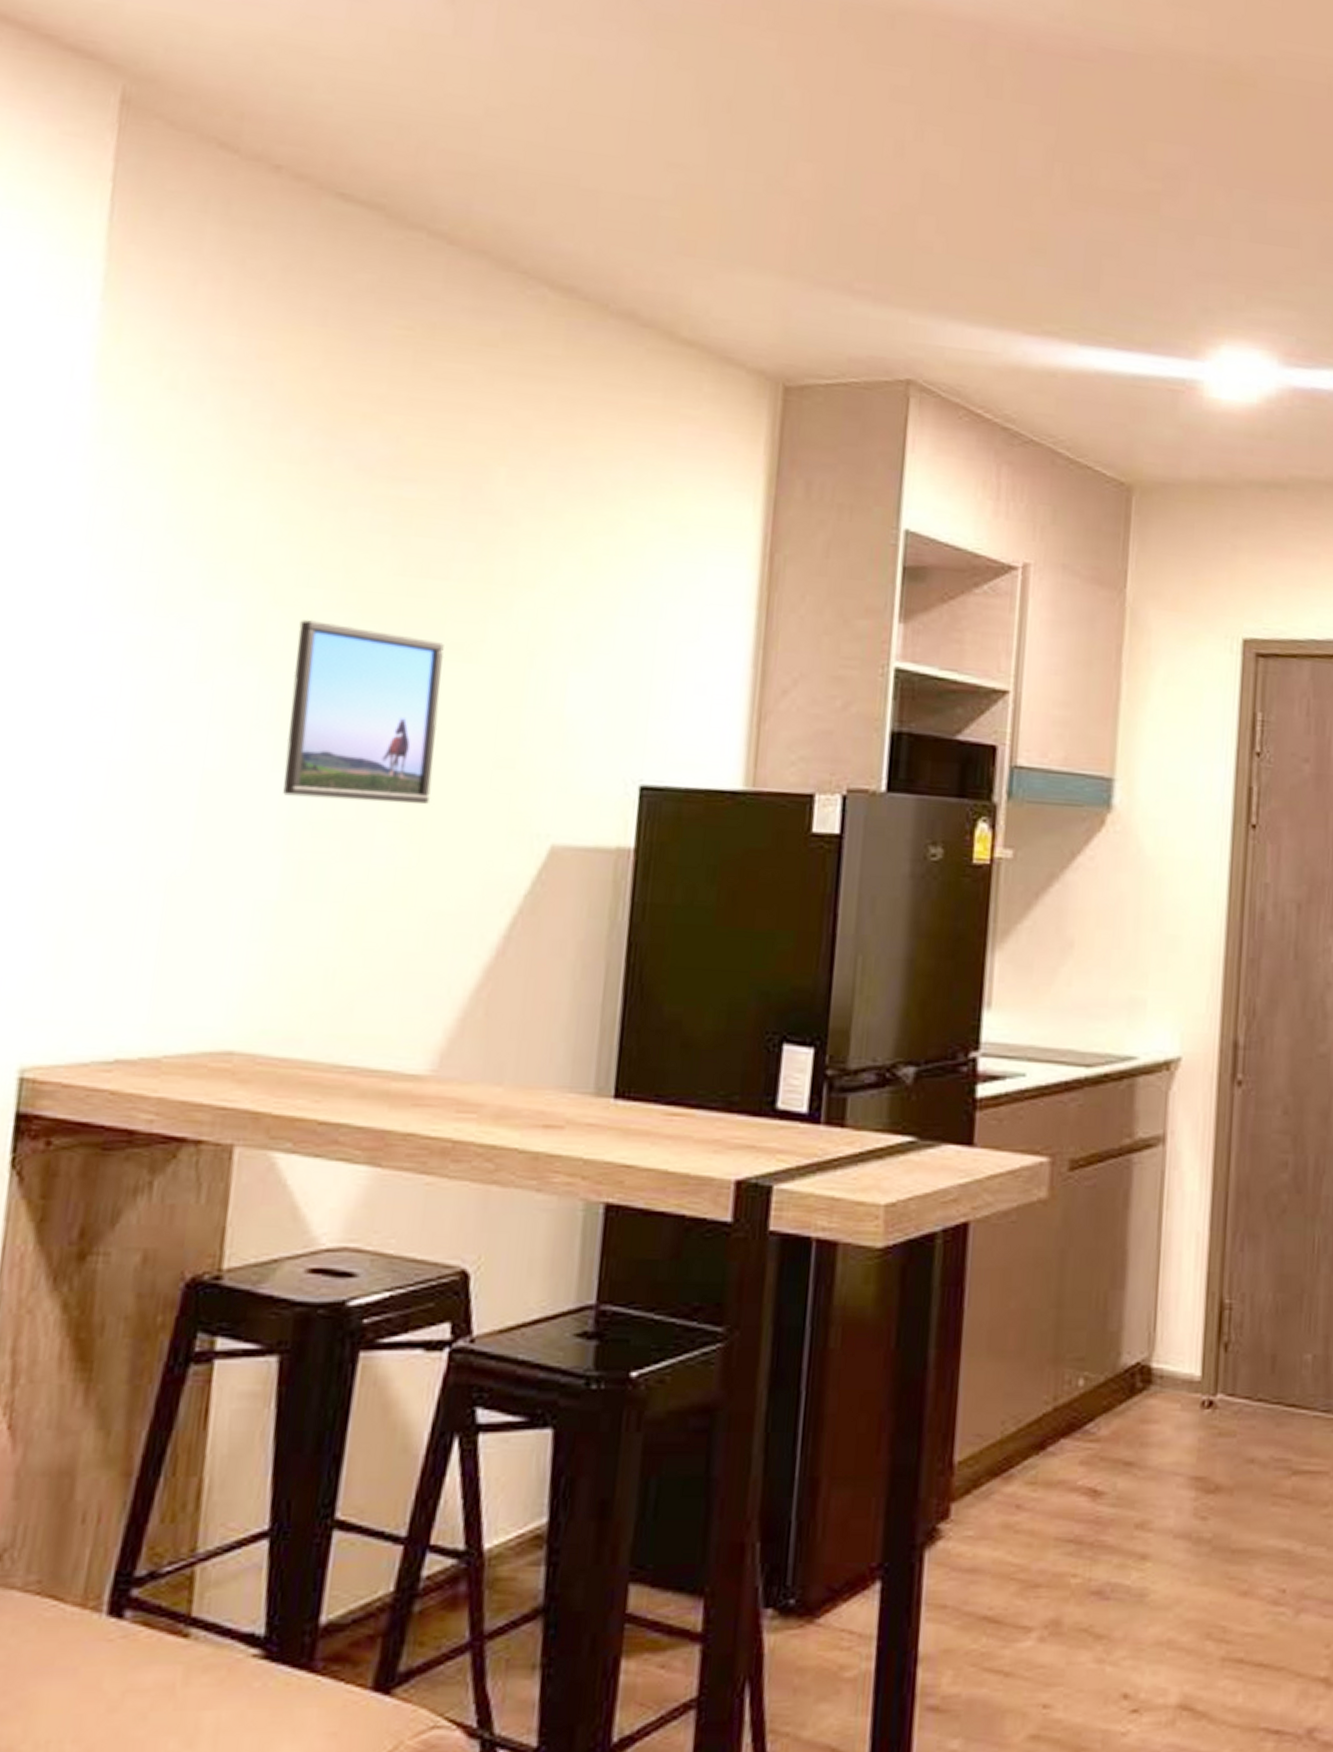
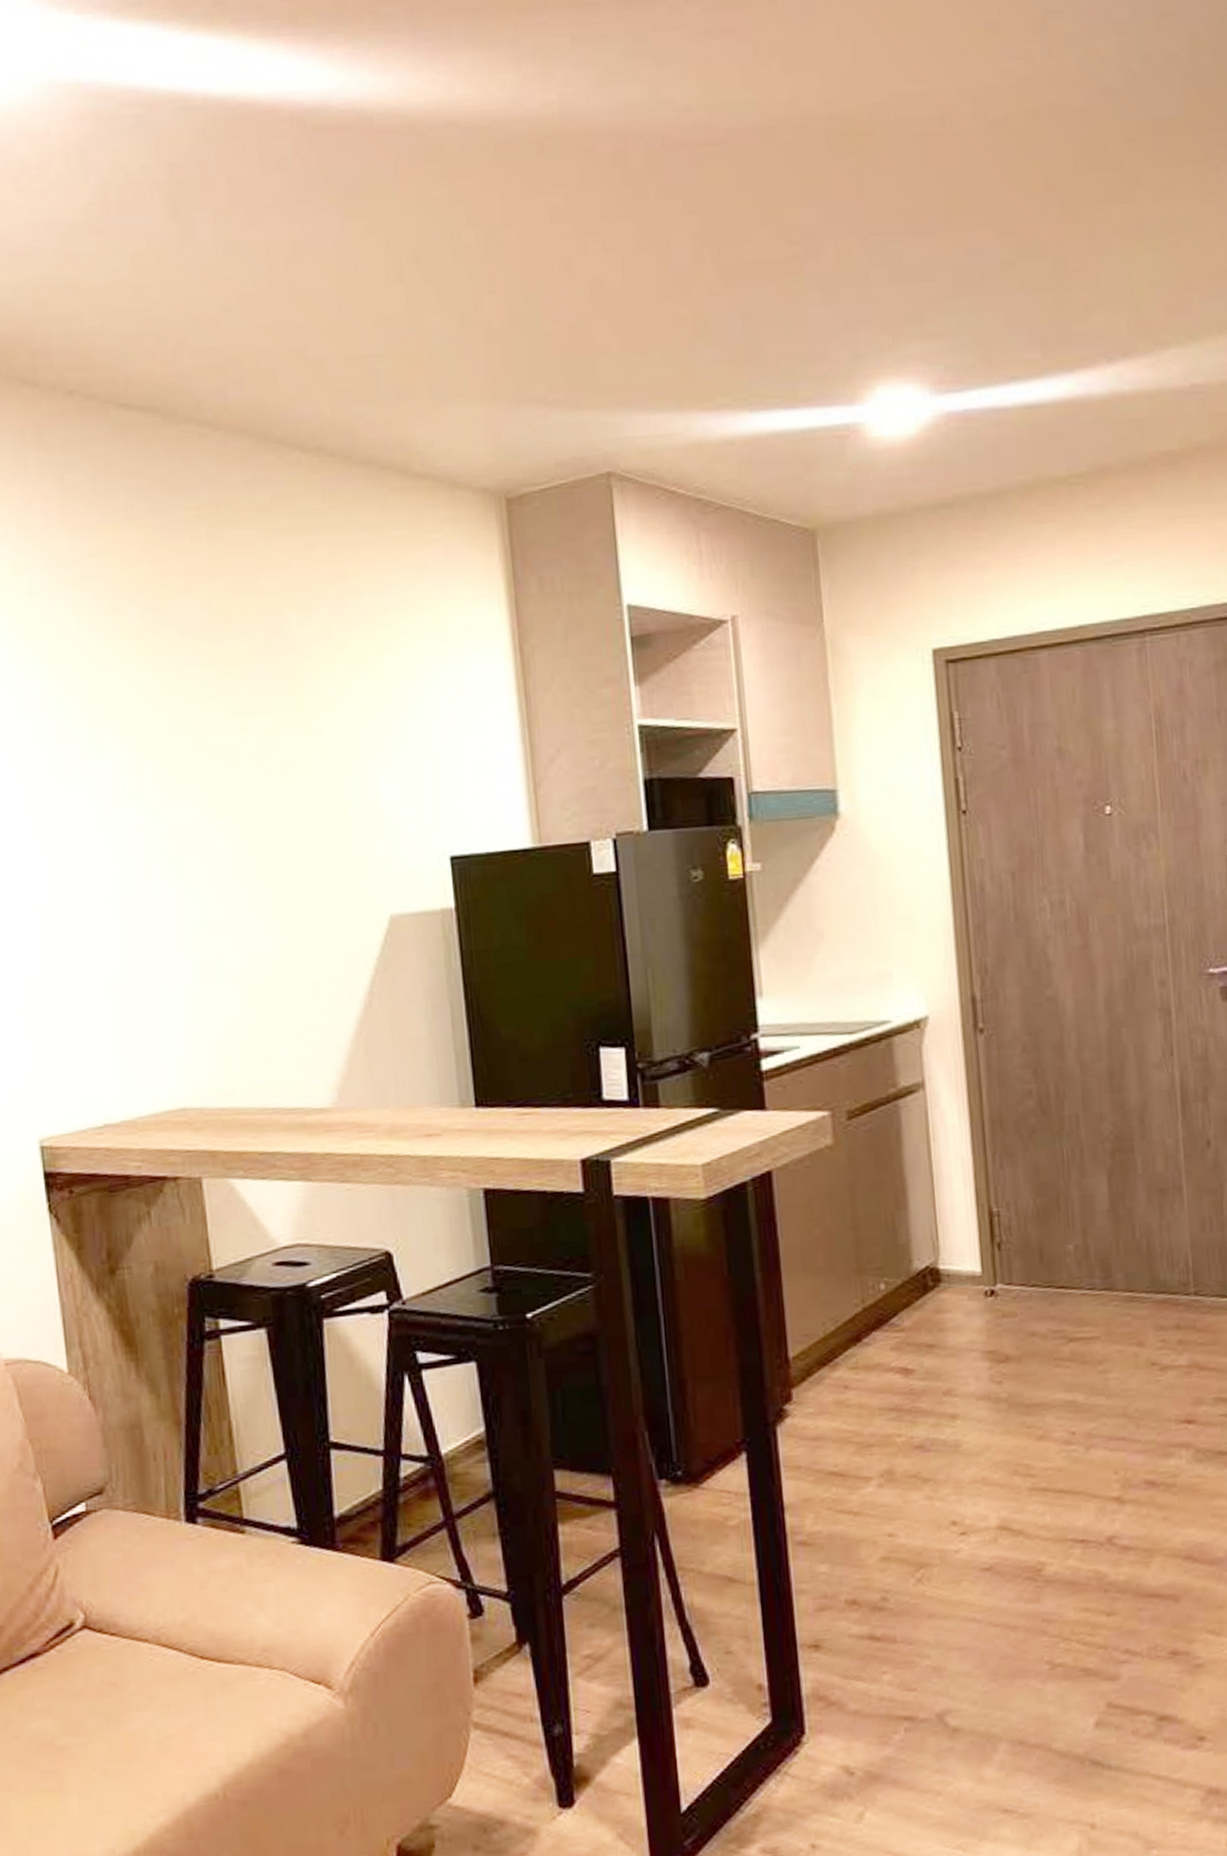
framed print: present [283,619,444,805] -> none [165,763,291,906]

